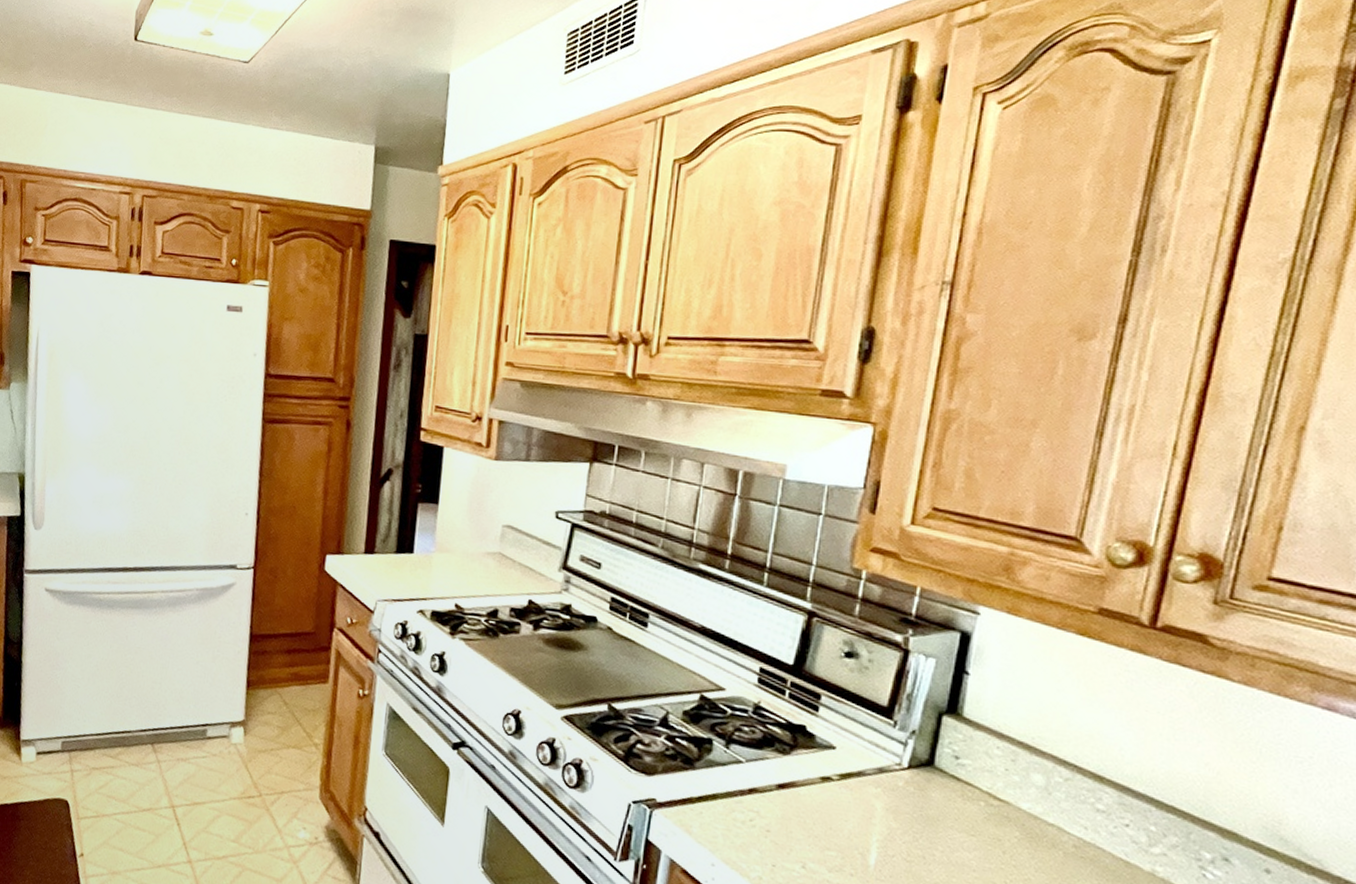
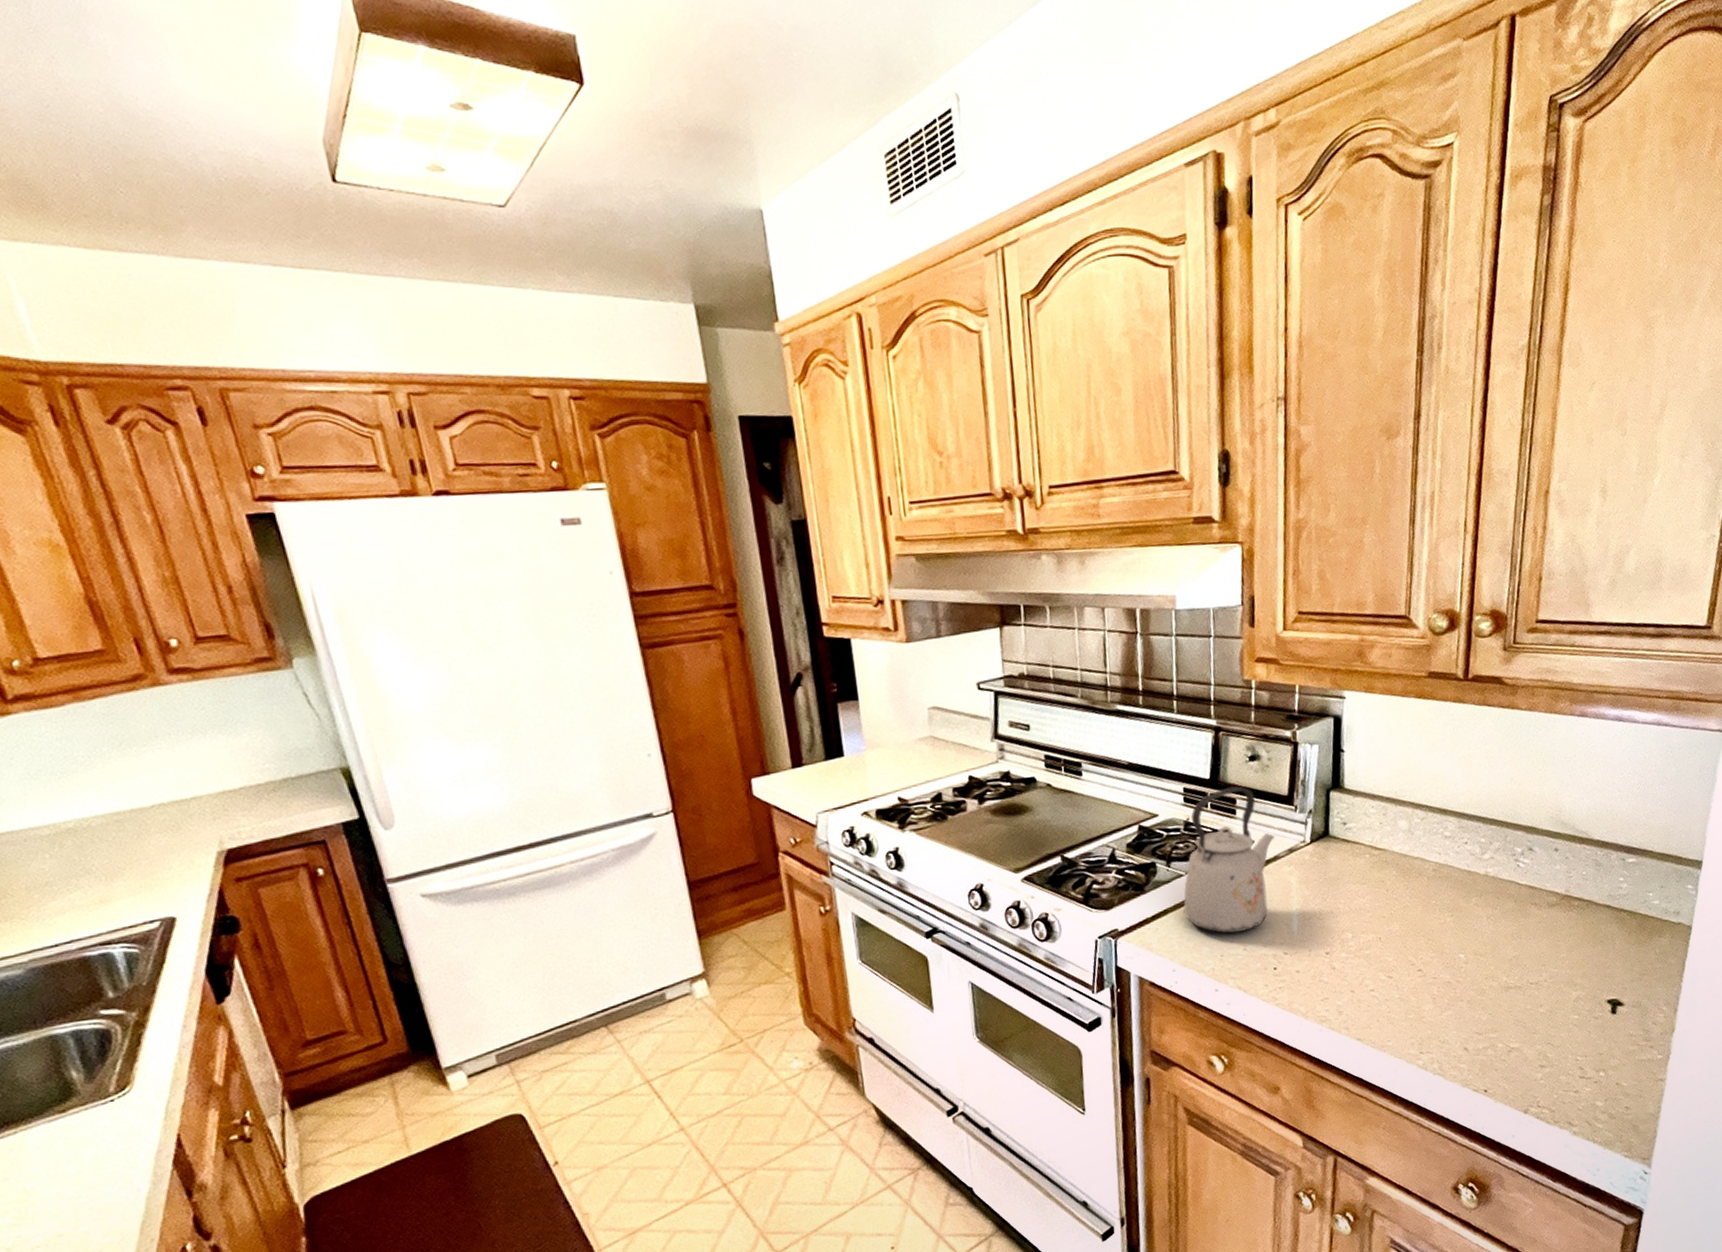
kettle: none [736,679,864,848] -> present [1183,786,1275,934]

